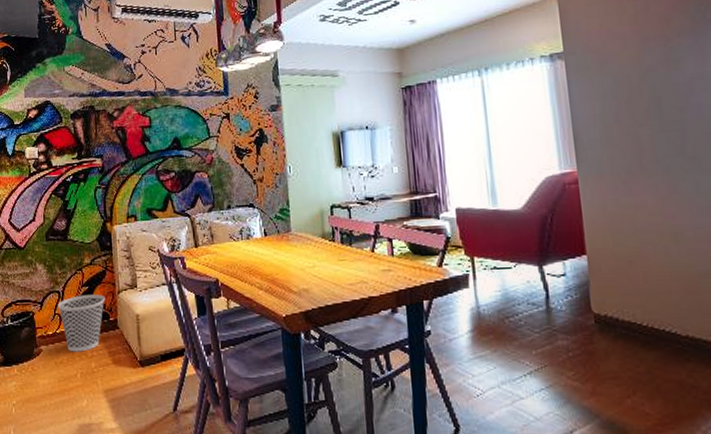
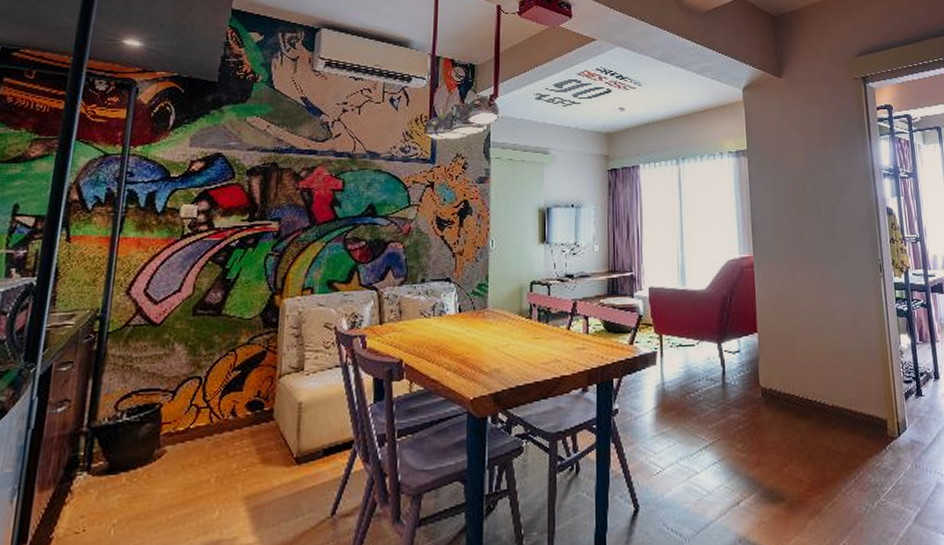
wastebasket: present [57,294,105,352] -> none [196,379,261,452]

